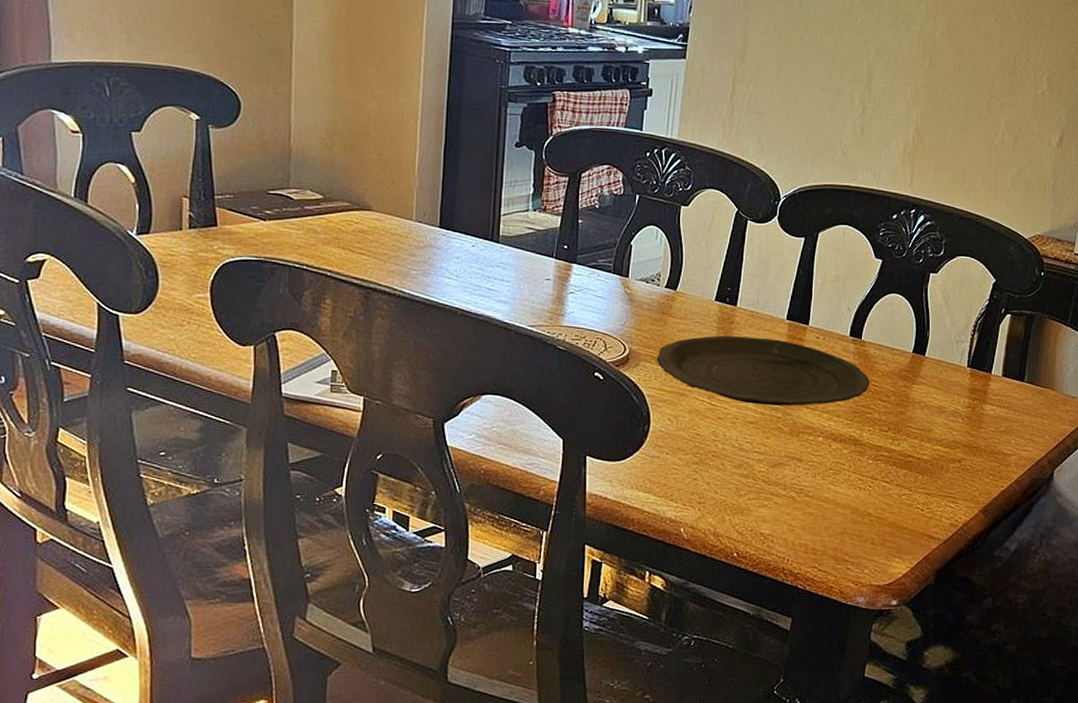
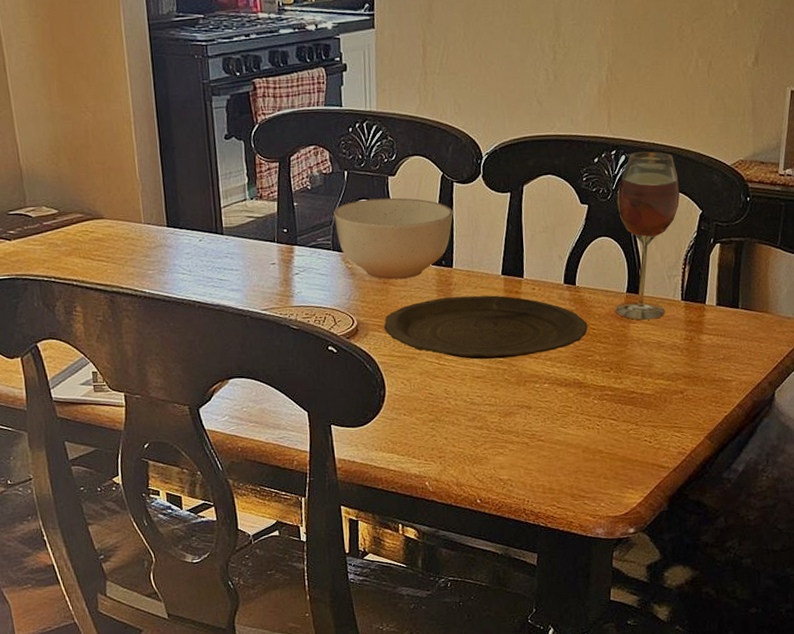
bowl: none [619,226,744,311] -> present [334,197,453,280]
wineglass: none [900,214,976,383] -> present [615,151,680,320]

